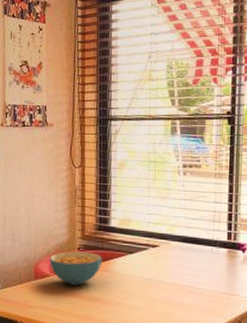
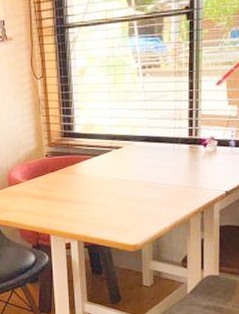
cereal bowl: present [49,251,103,286] -> none [20,157,70,189]

